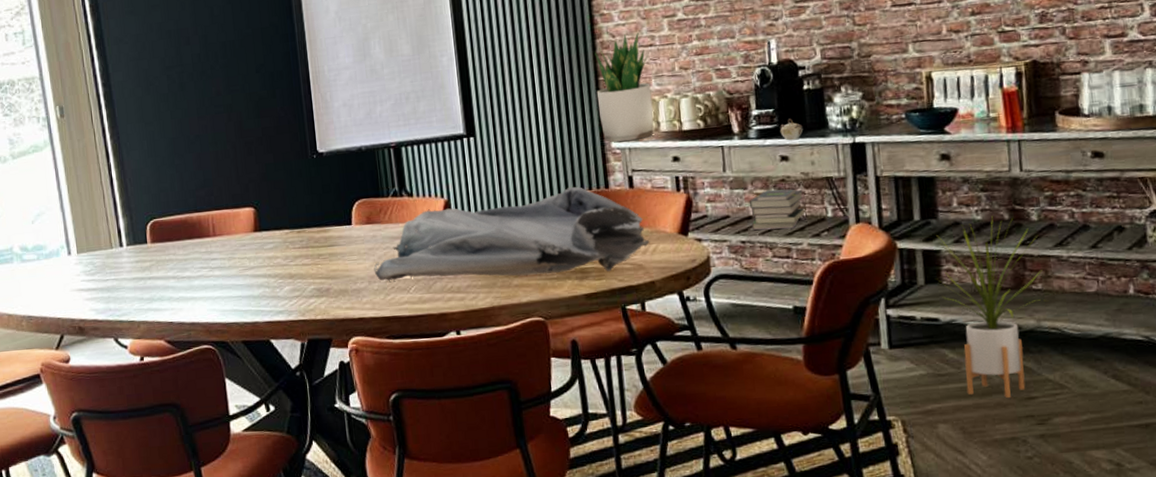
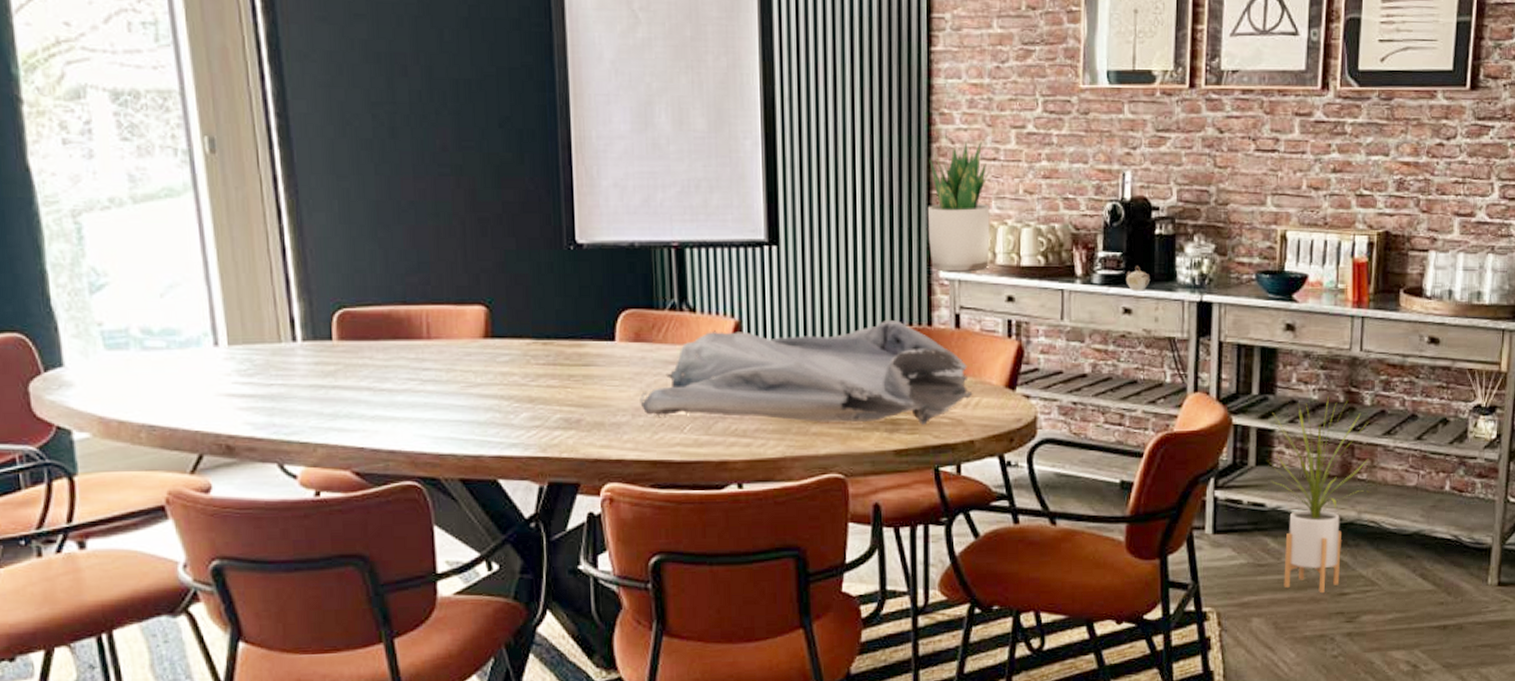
books: present [750,189,805,230] -> none [1085,346,1143,392]

